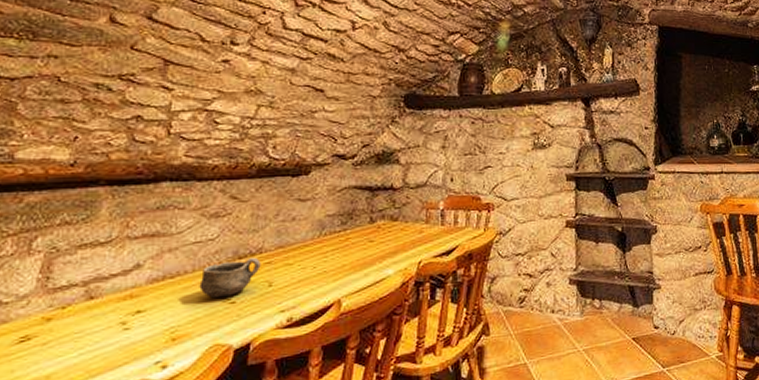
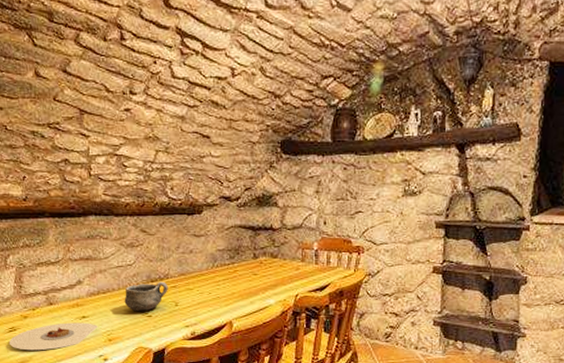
plate: none [17,319,158,367] -> present [9,322,98,351]

